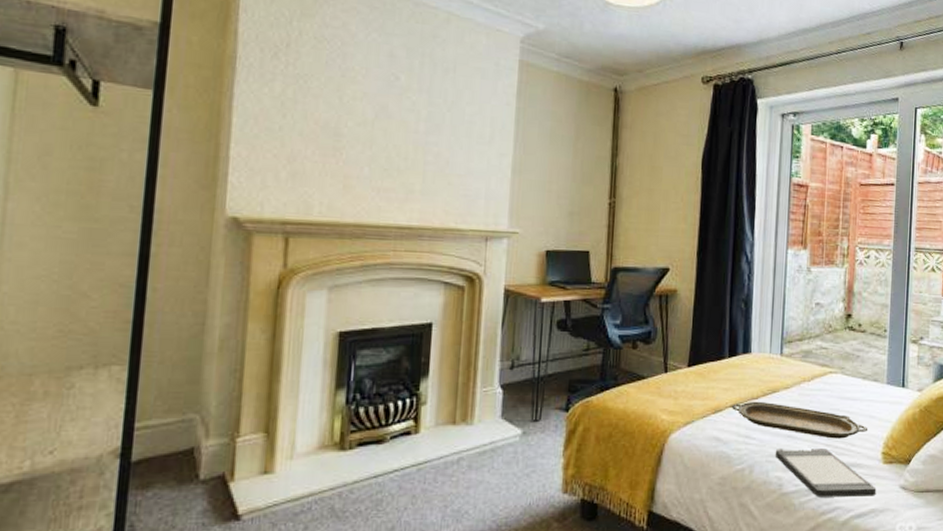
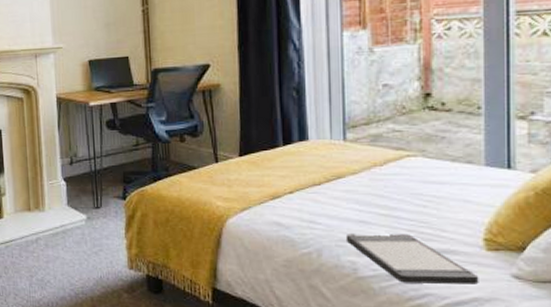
serving tray: present [731,401,869,439] -> none [290,187,463,224]

